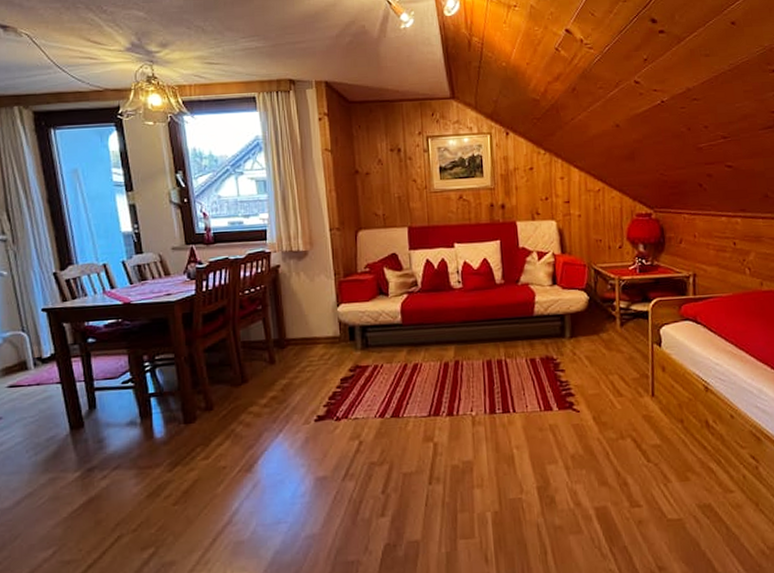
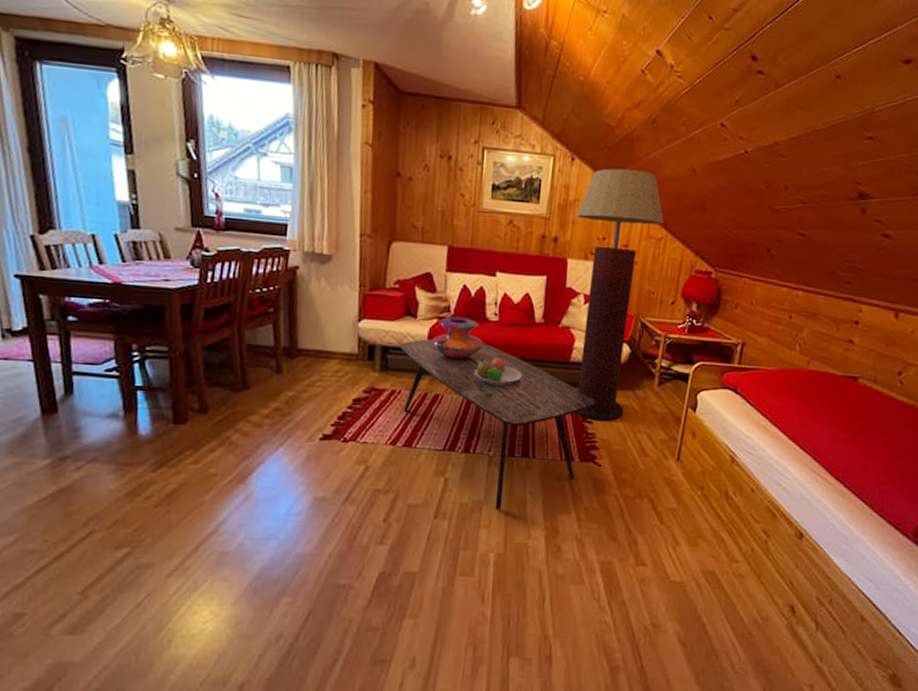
coffee table: none [375,309,564,469] -> present [398,339,595,511]
decorative vase: none [404,289,452,328] -> present [431,316,484,359]
fruit bowl: none [447,320,492,348] -> present [474,357,523,386]
floor lamp: none [518,133,598,368] -> present [575,168,664,421]

